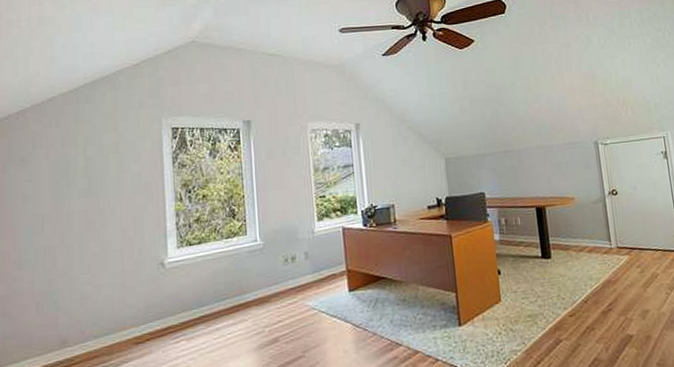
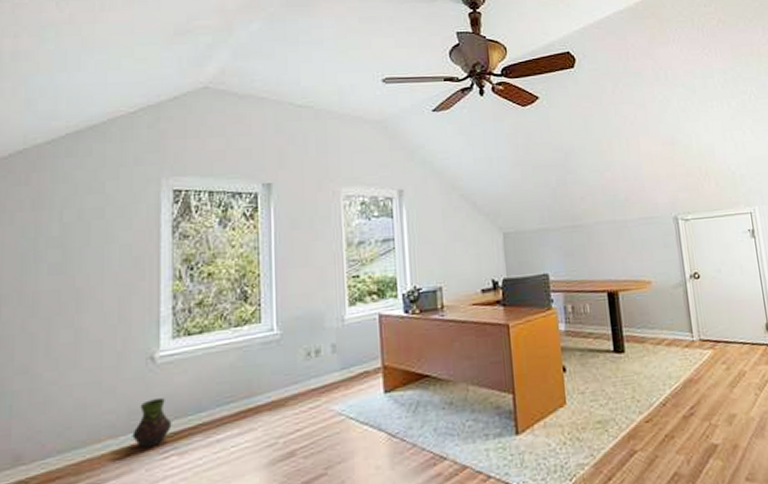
vase: none [150,295,181,335] -> present [132,398,172,448]

